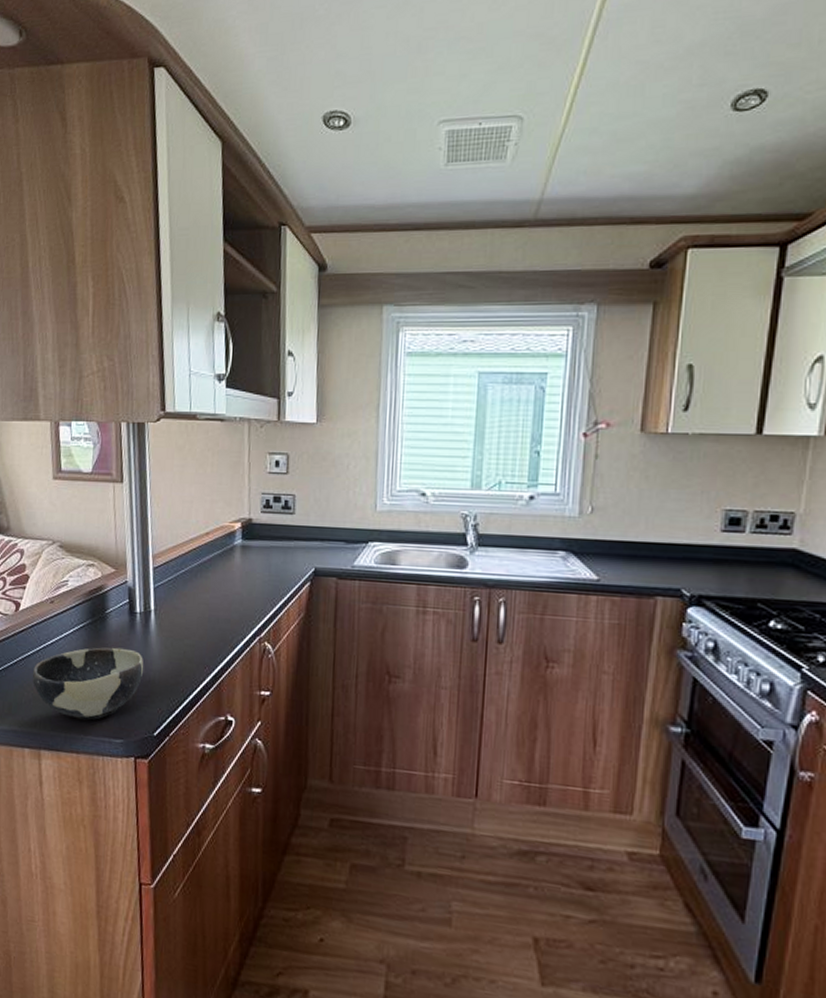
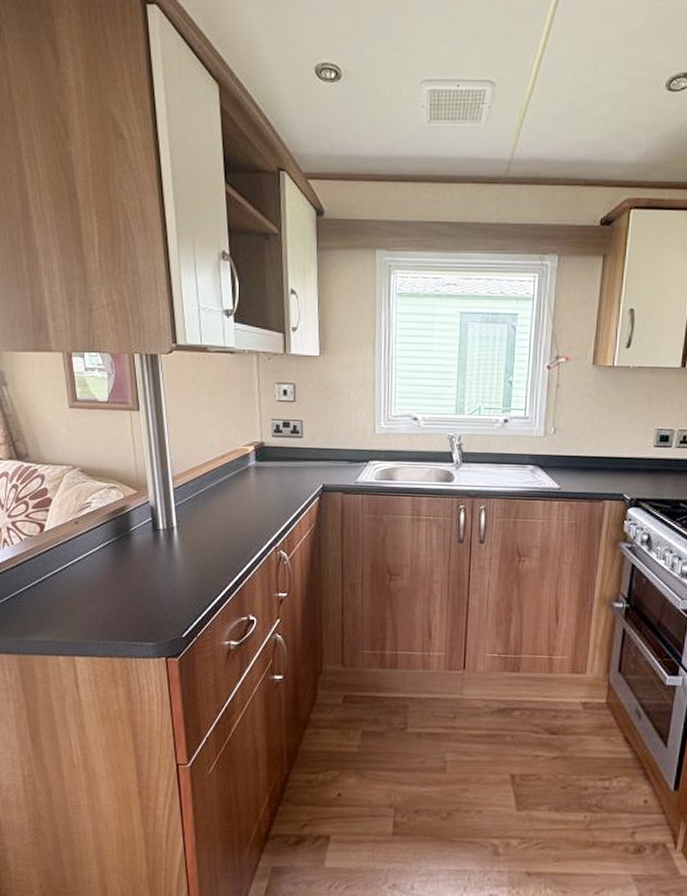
bowl: present [33,647,144,720] -> none [62,561,170,628]

